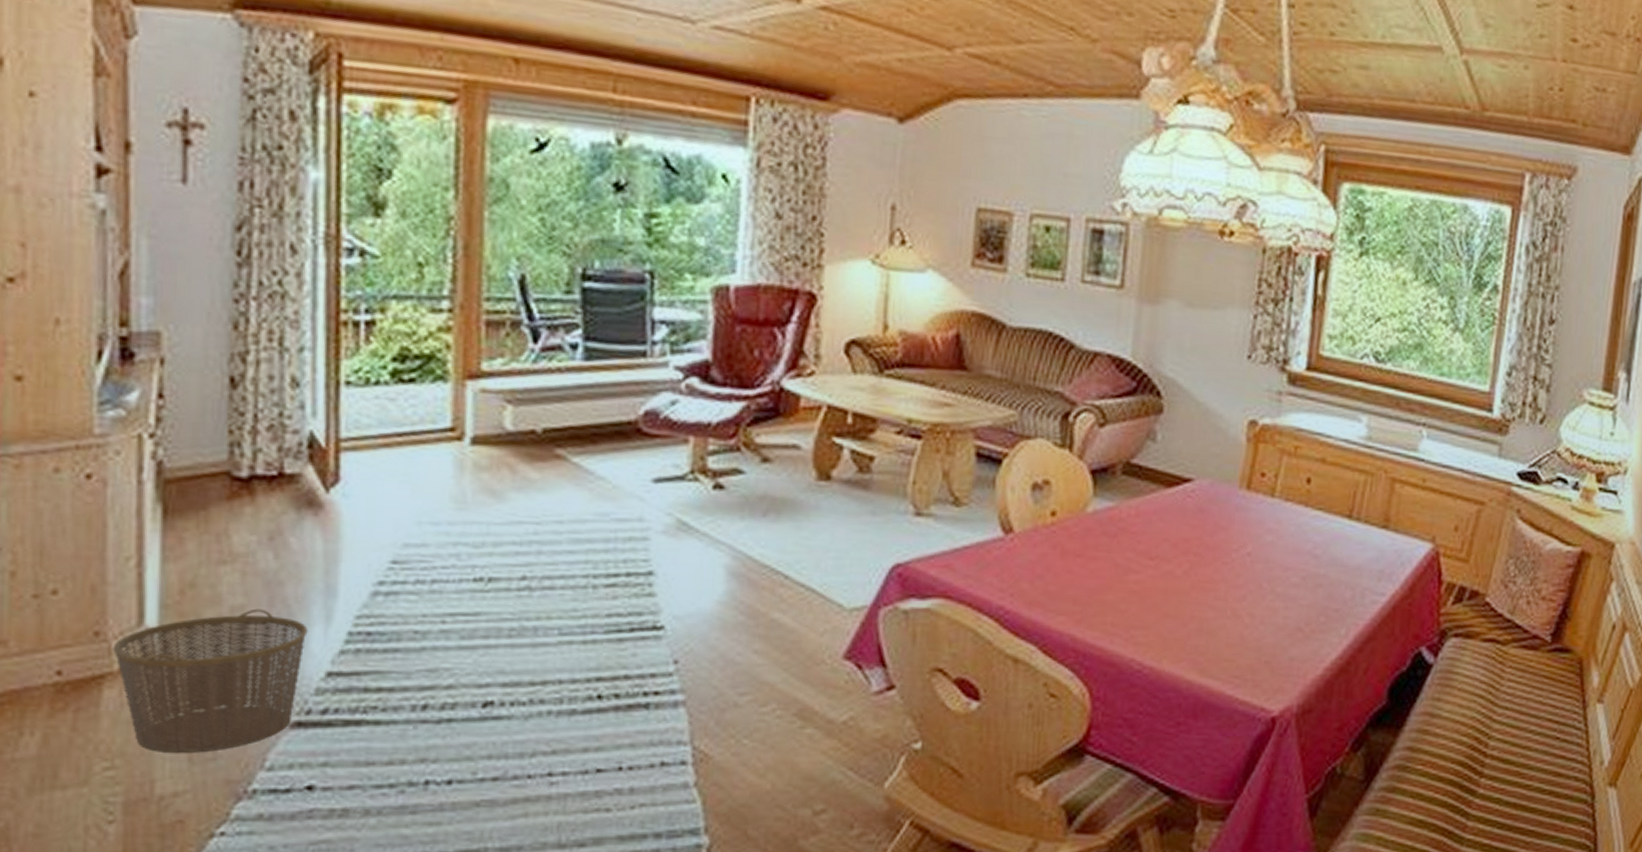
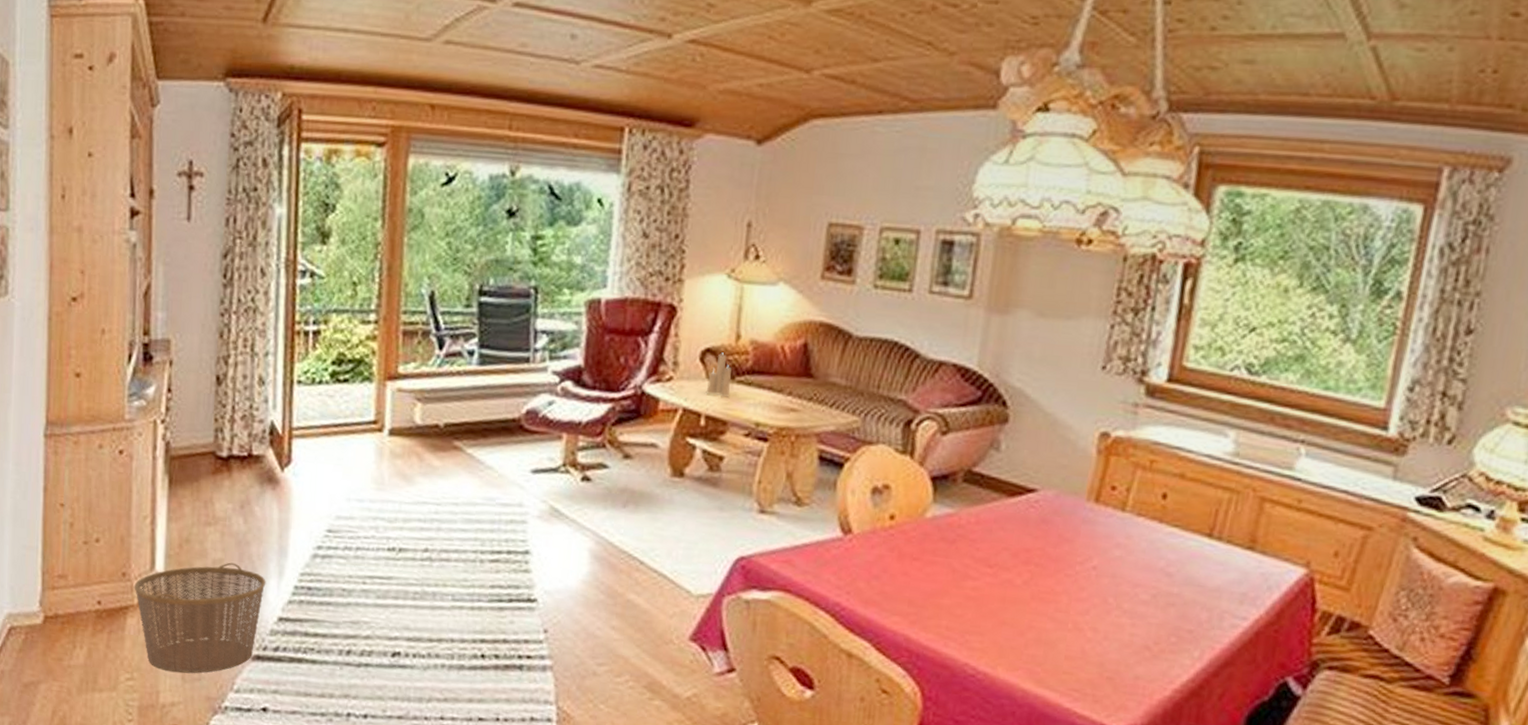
candle: none [852,344,879,393] -> present [706,352,731,397]

